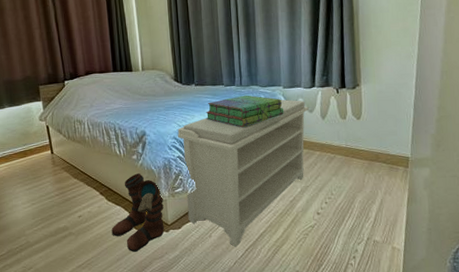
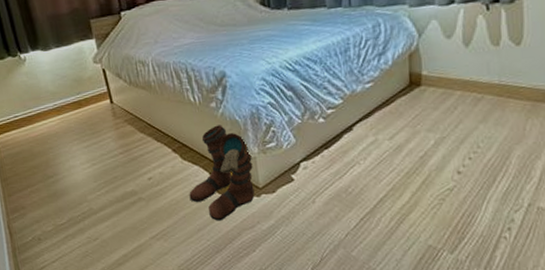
bench: present [177,99,309,247] -> none [266,22,446,215]
stack of books: present [205,95,284,128] -> none [303,18,411,63]

